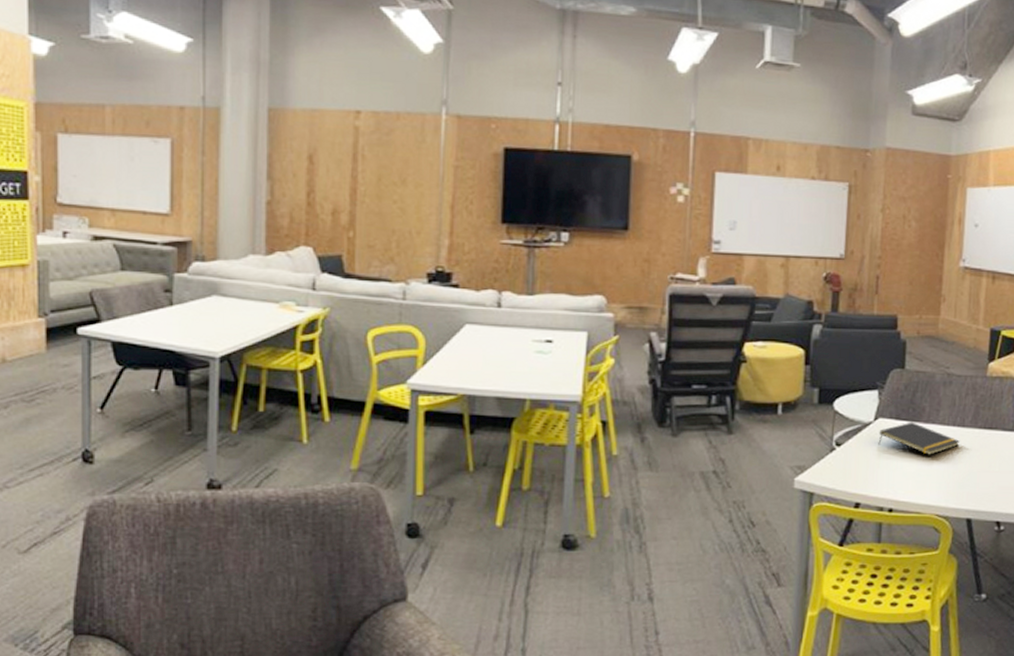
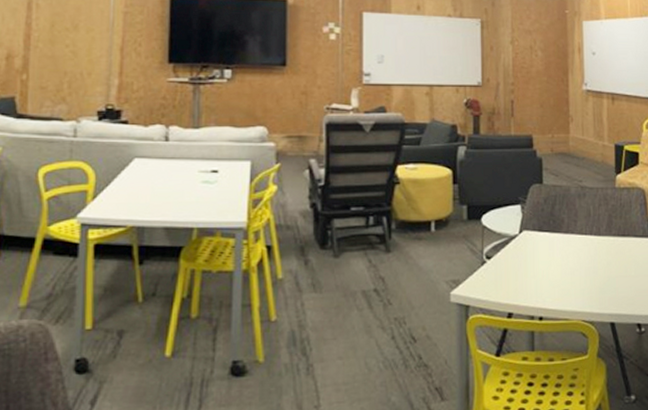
notepad: present [878,422,959,455] -> none [524,233,597,264]

